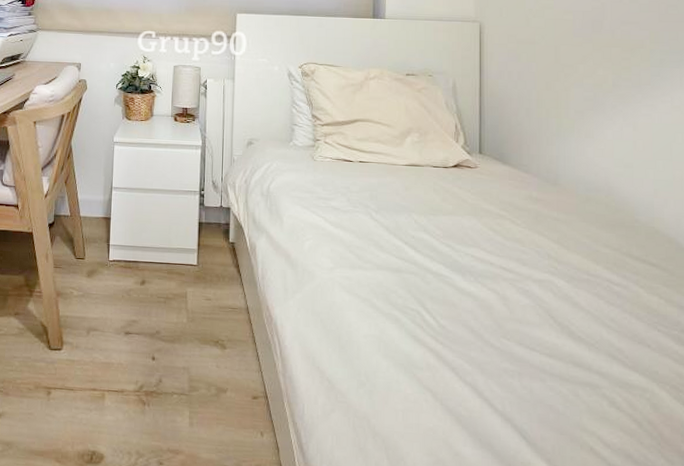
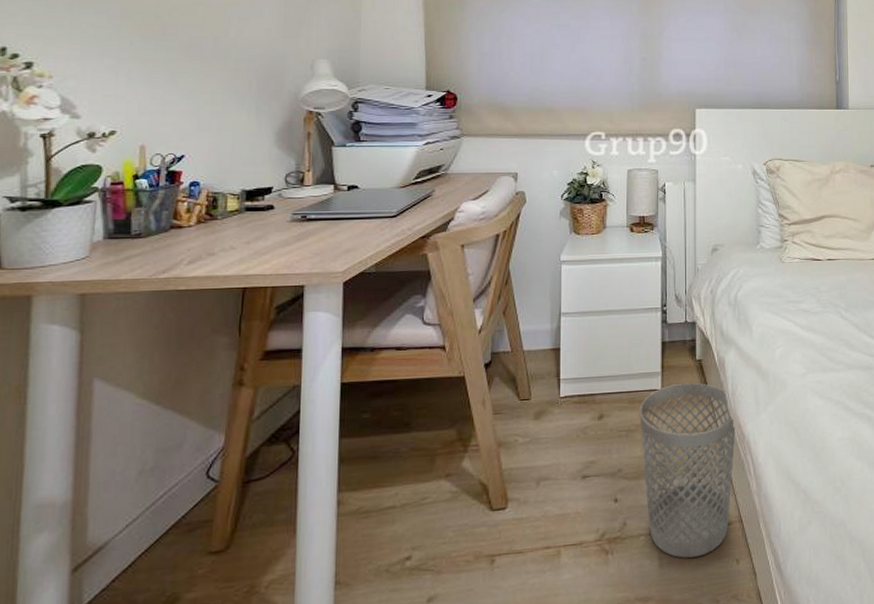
wastebasket: none [176,261,264,423] -> present [639,382,736,558]

